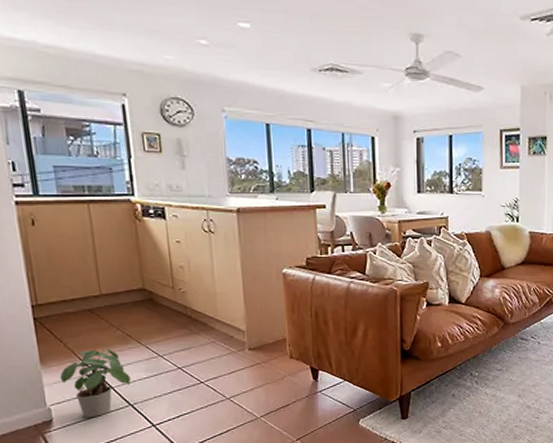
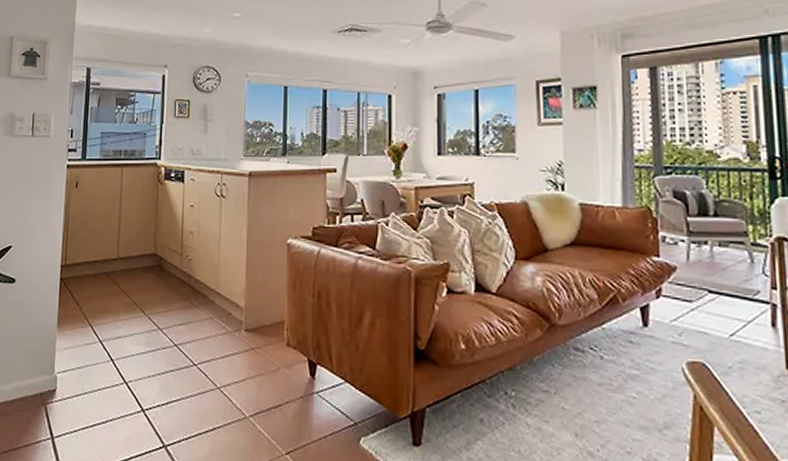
potted plant: present [60,348,131,418] -> none [70,315,130,393]

